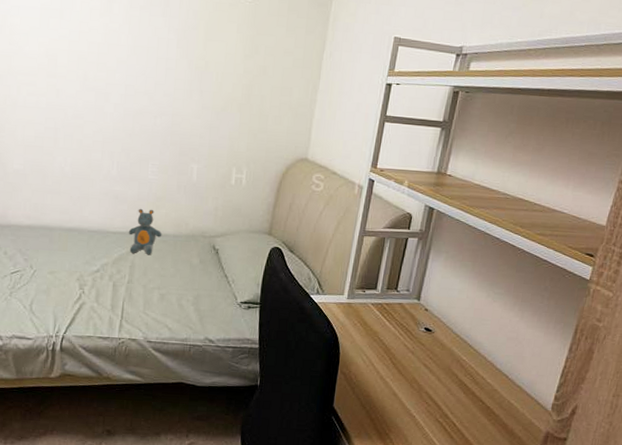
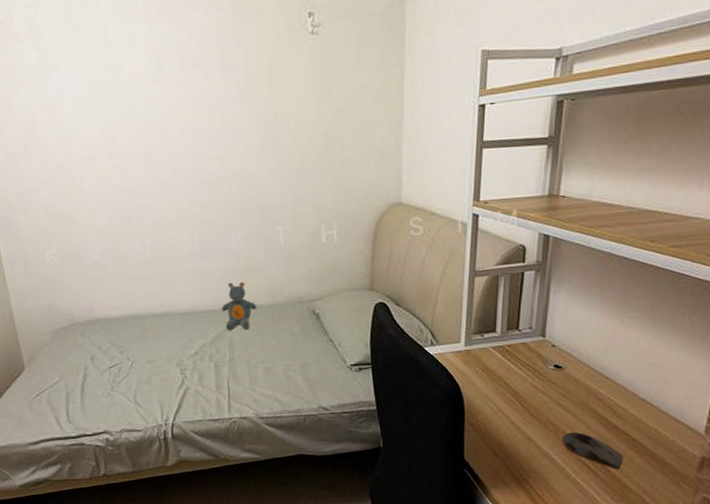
computer mouse: none [424,394,478,434] -> present [562,432,624,469]

